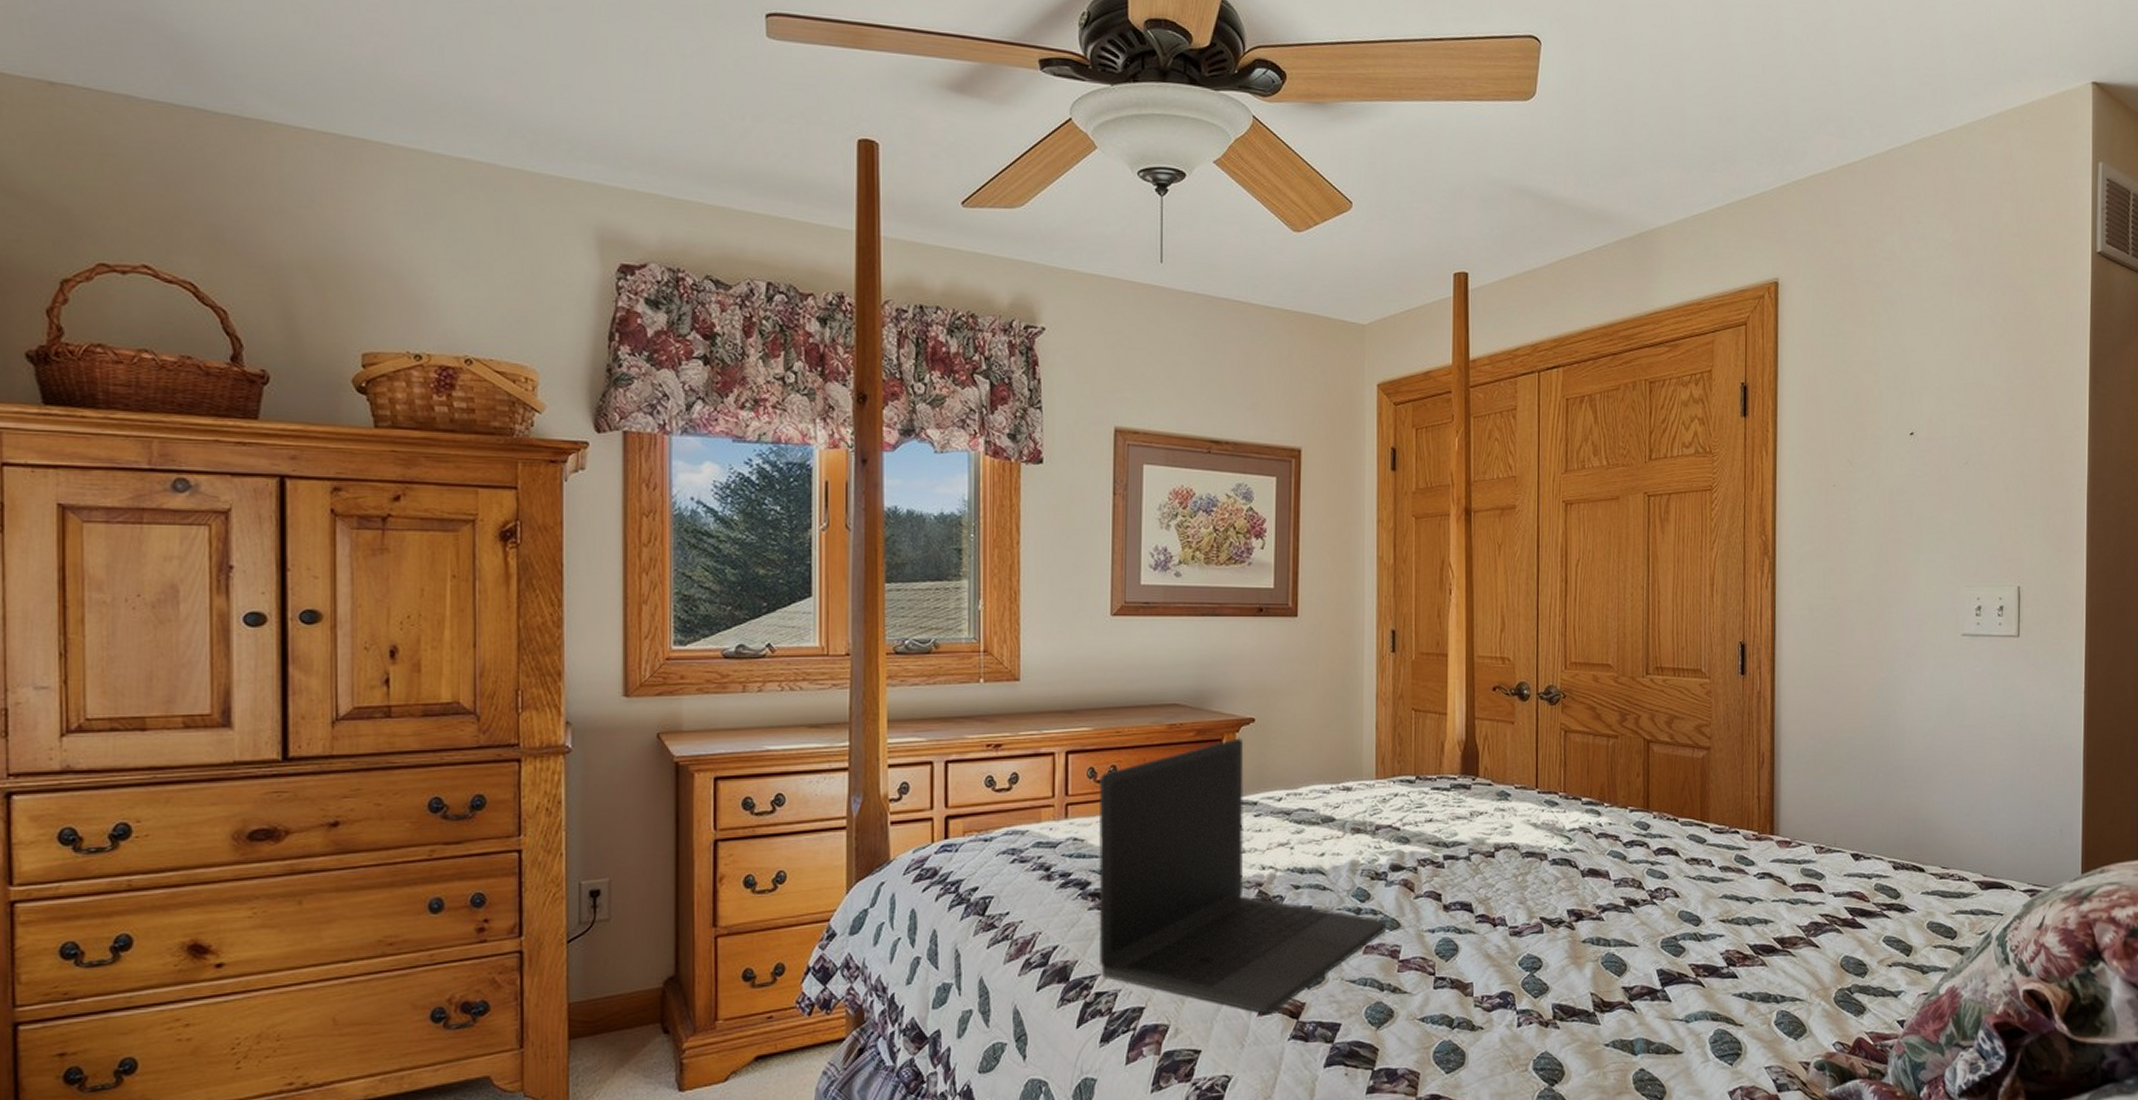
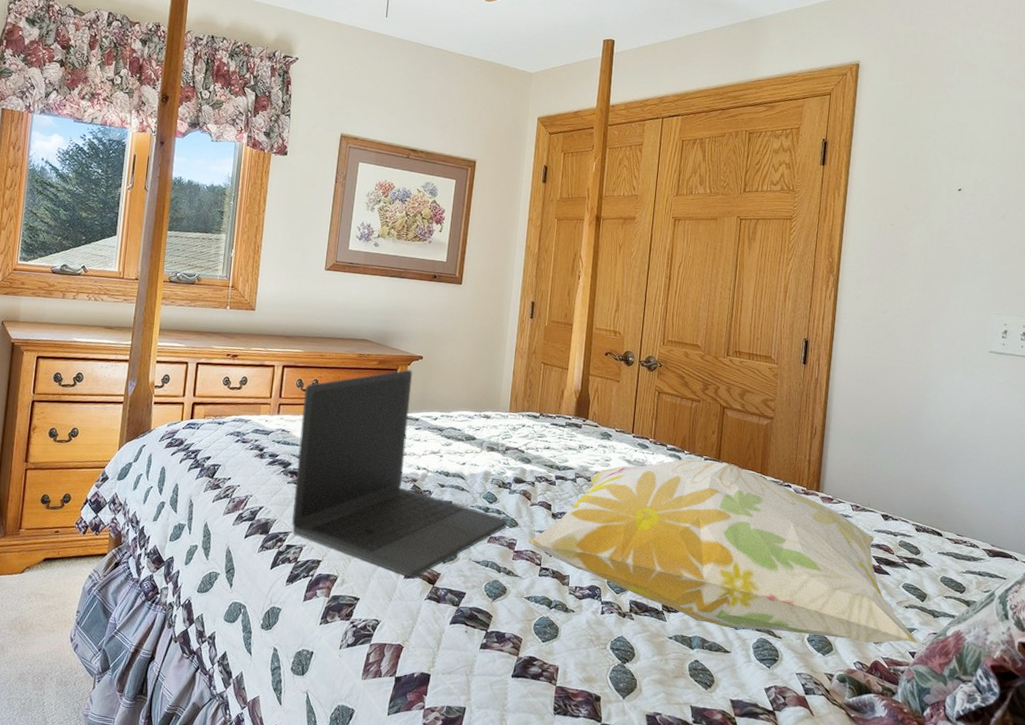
decorative pillow: none [1416,812,1908,1022] -> present [528,458,919,644]

